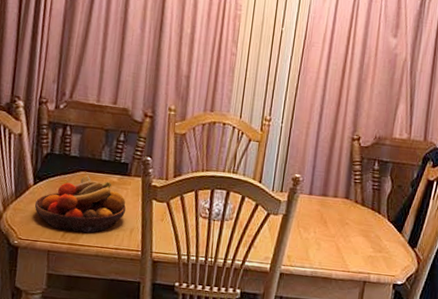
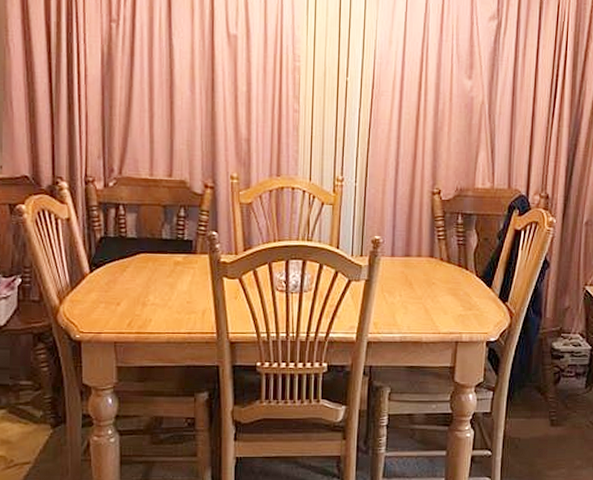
fruit bowl: present [34,174,126,233] -> none [93,256,194,320]

